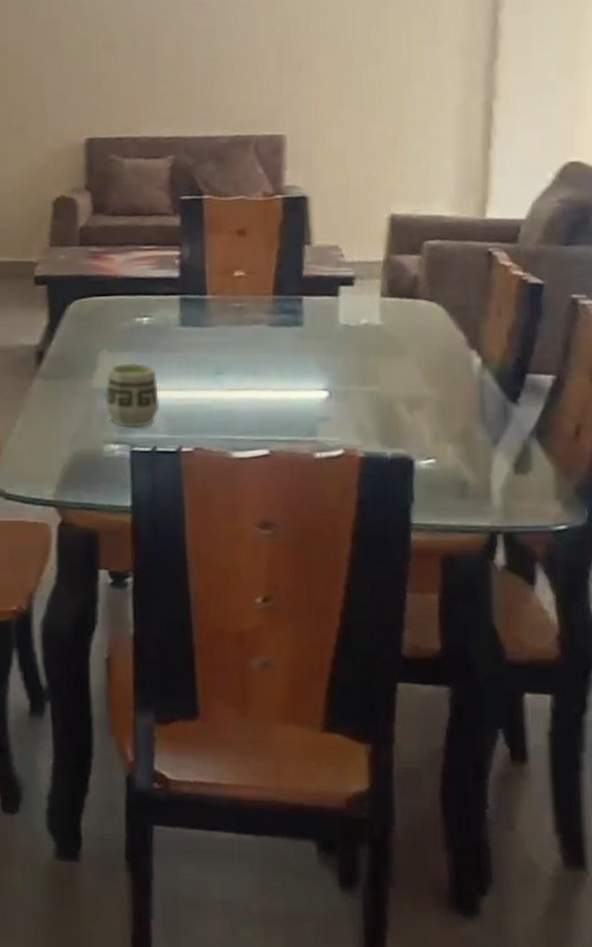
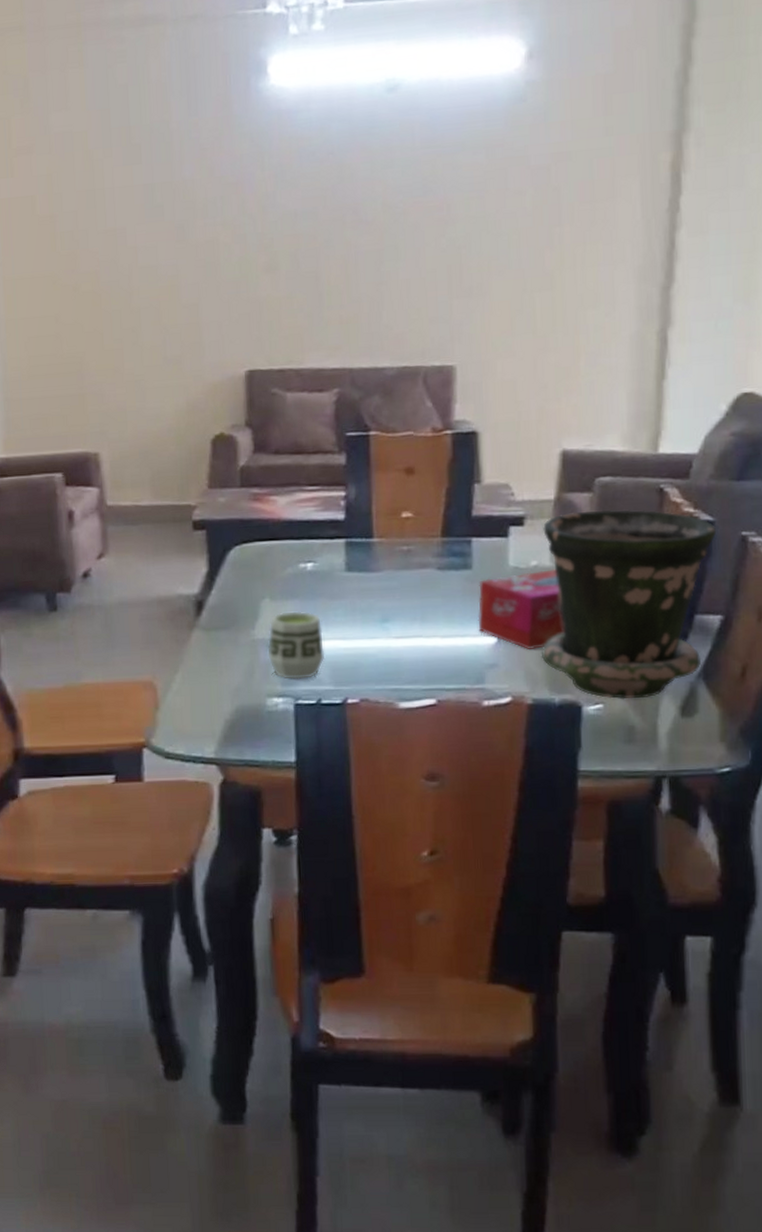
tissue box: none [309,328,395,405] -> present [478,569,564,651]
flower pot: none [372,271,547,455] -> present [541,509,717,700]

